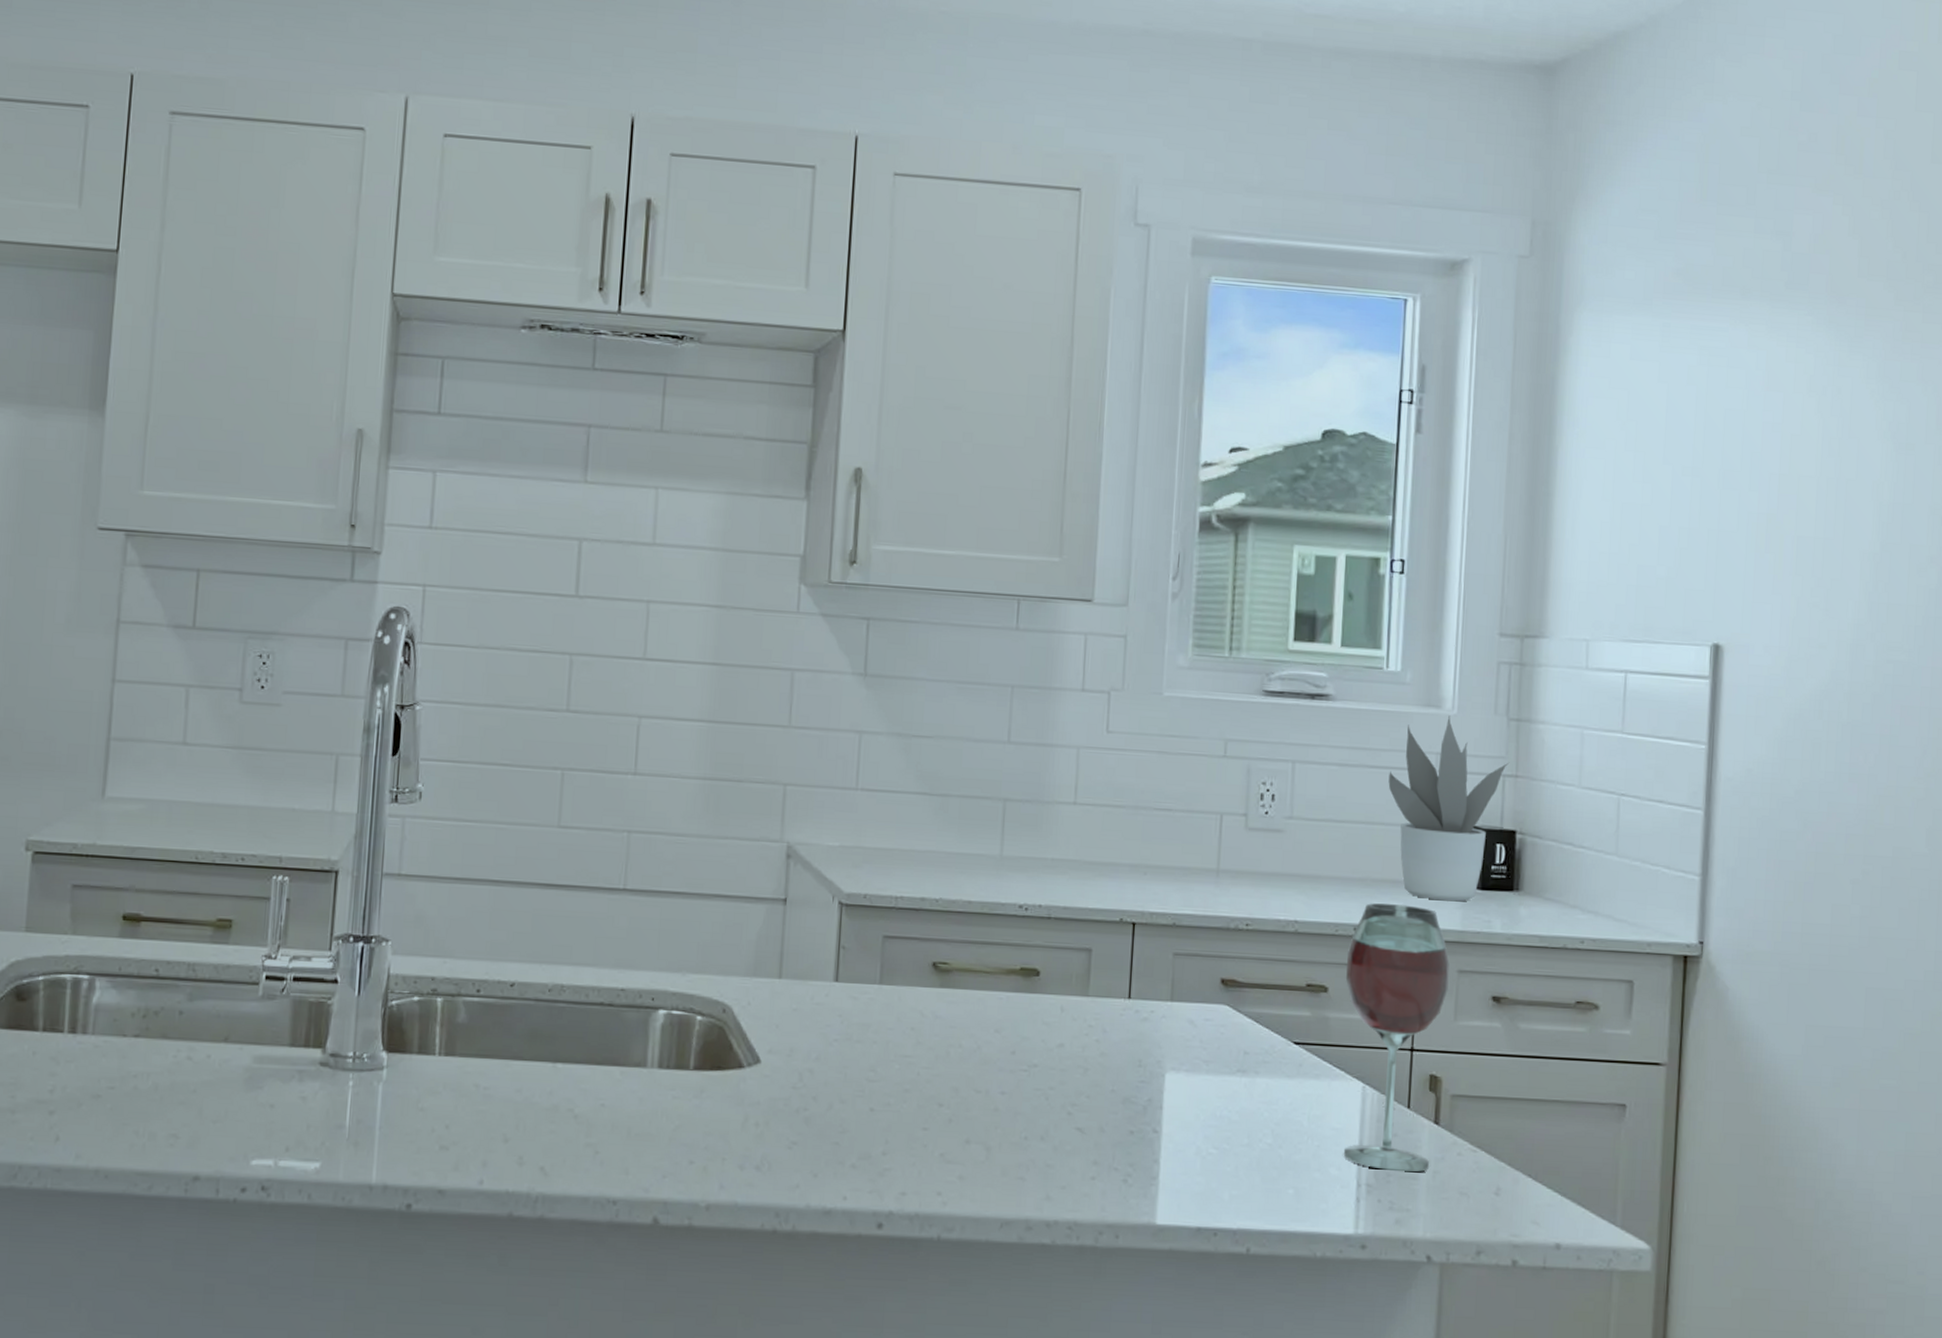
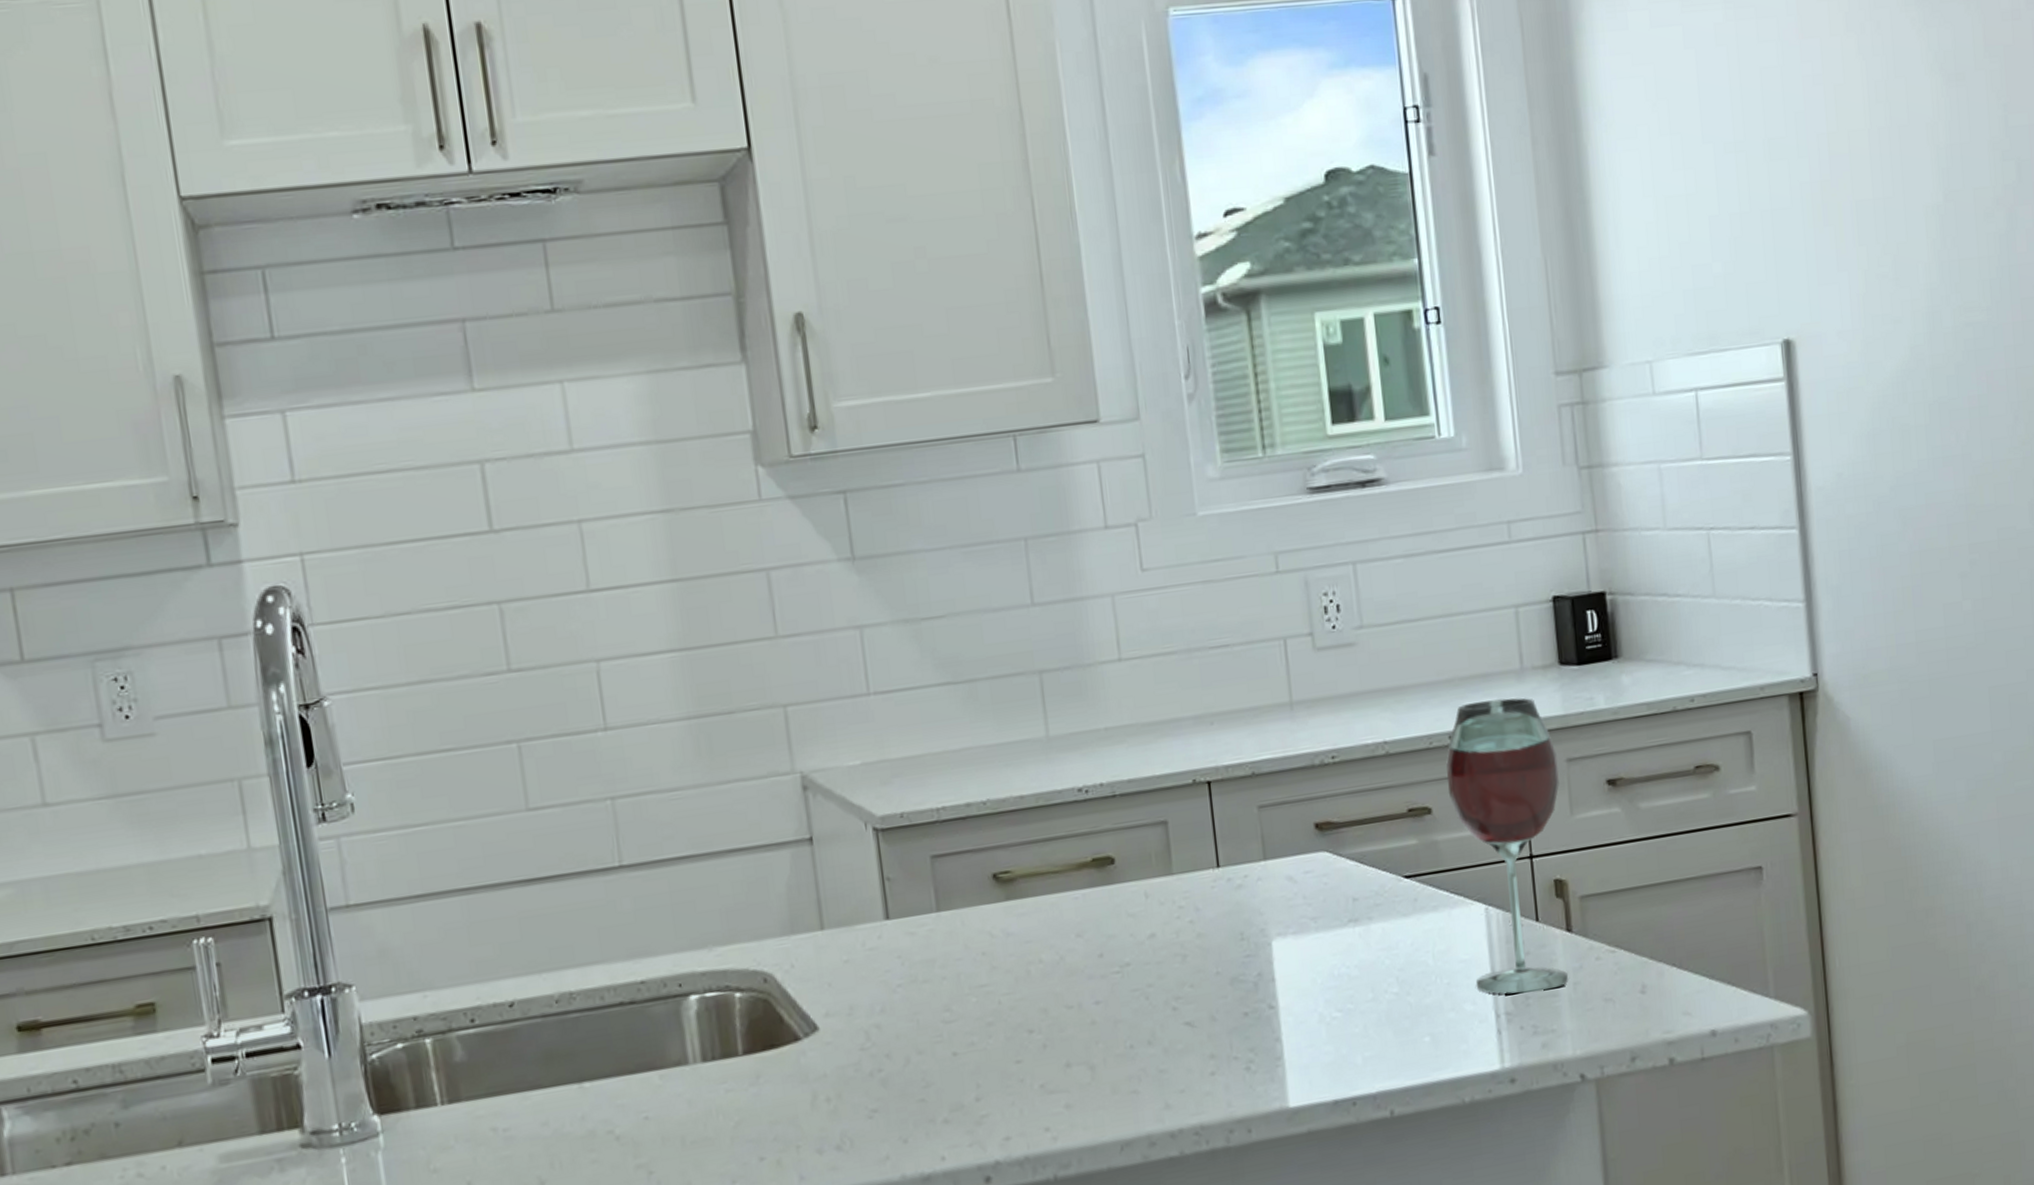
potted plant: present [1388,715,1509,902] -> none [1459,476,1586,688]

